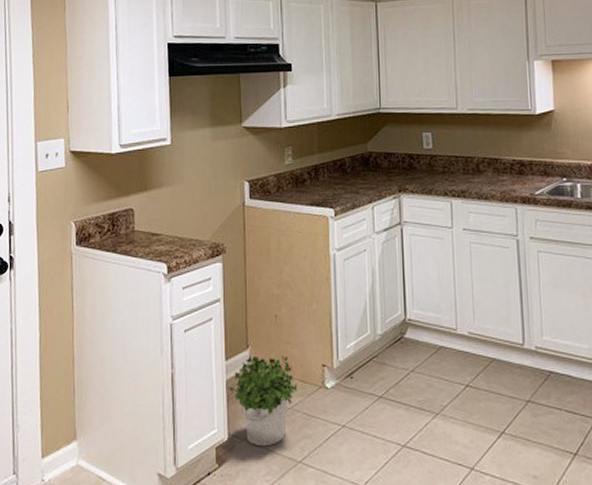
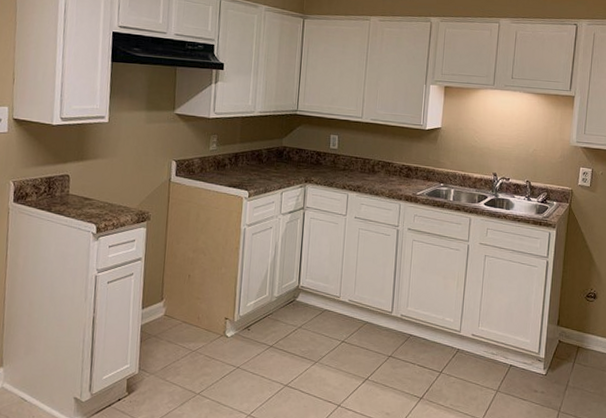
potted plant: present [229,355,298,447] -> none [142,306,203,381]

